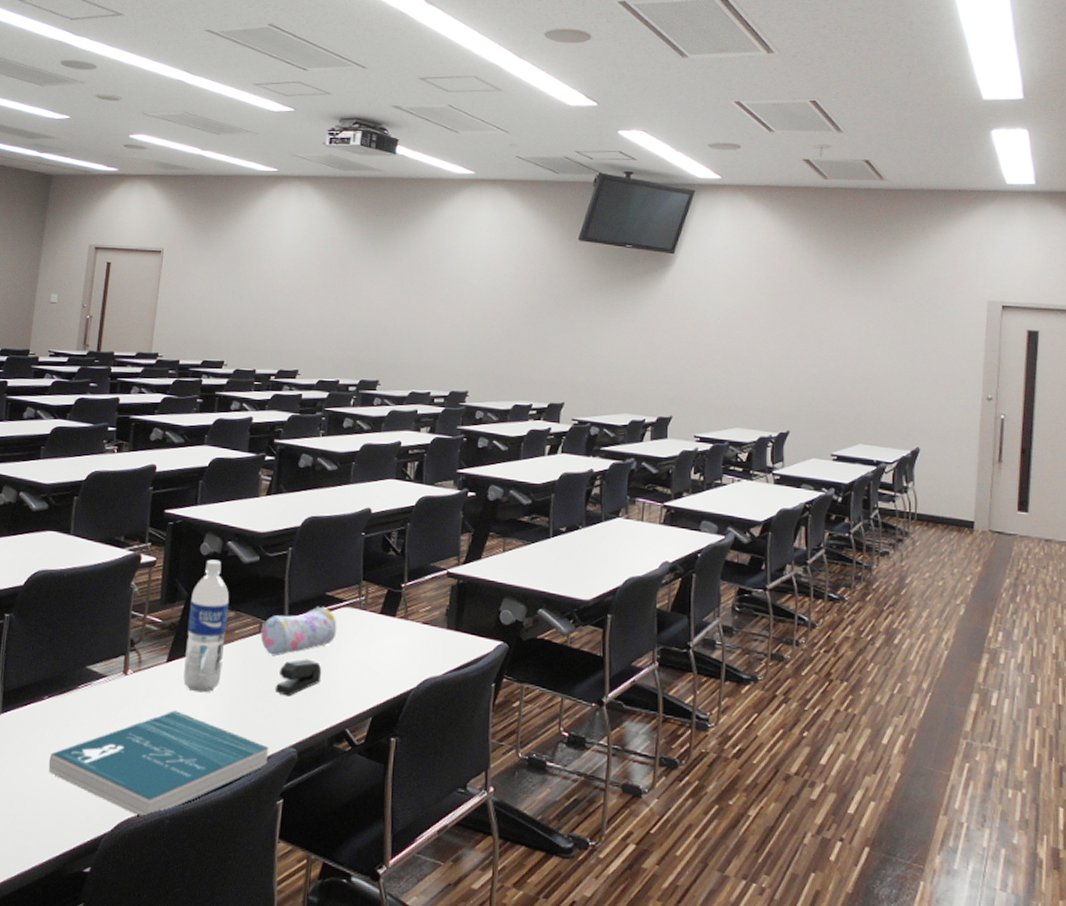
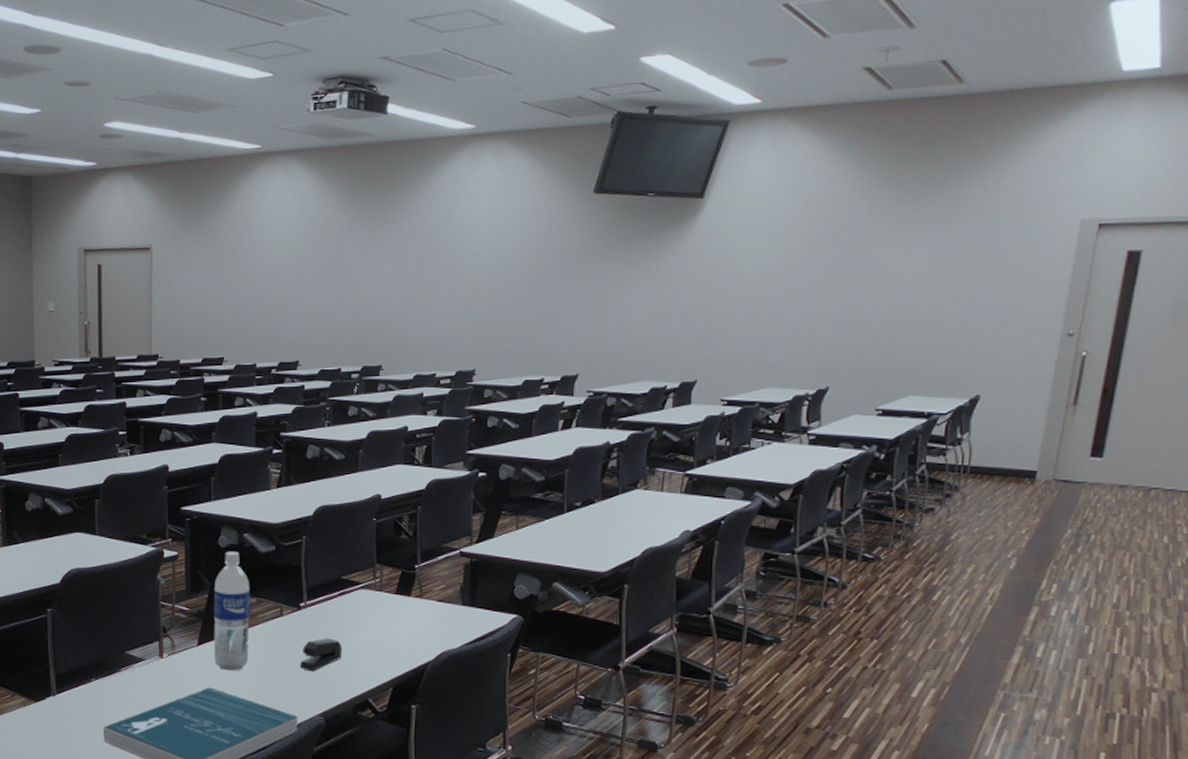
pencil case: present [260,606,337,657] -> none [282,589,354,637]

